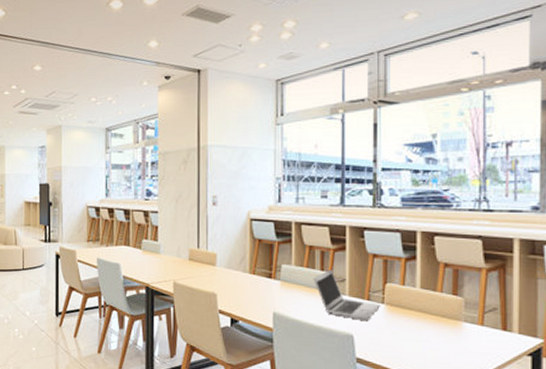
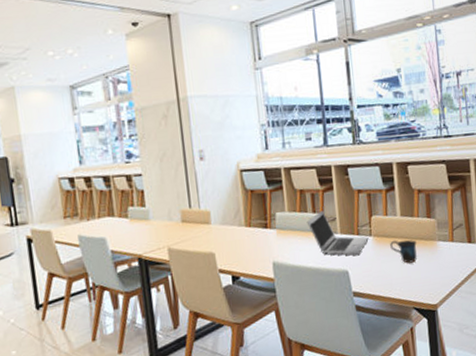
mug: none [405,312,437,341] -> present [390,239,418,264]

